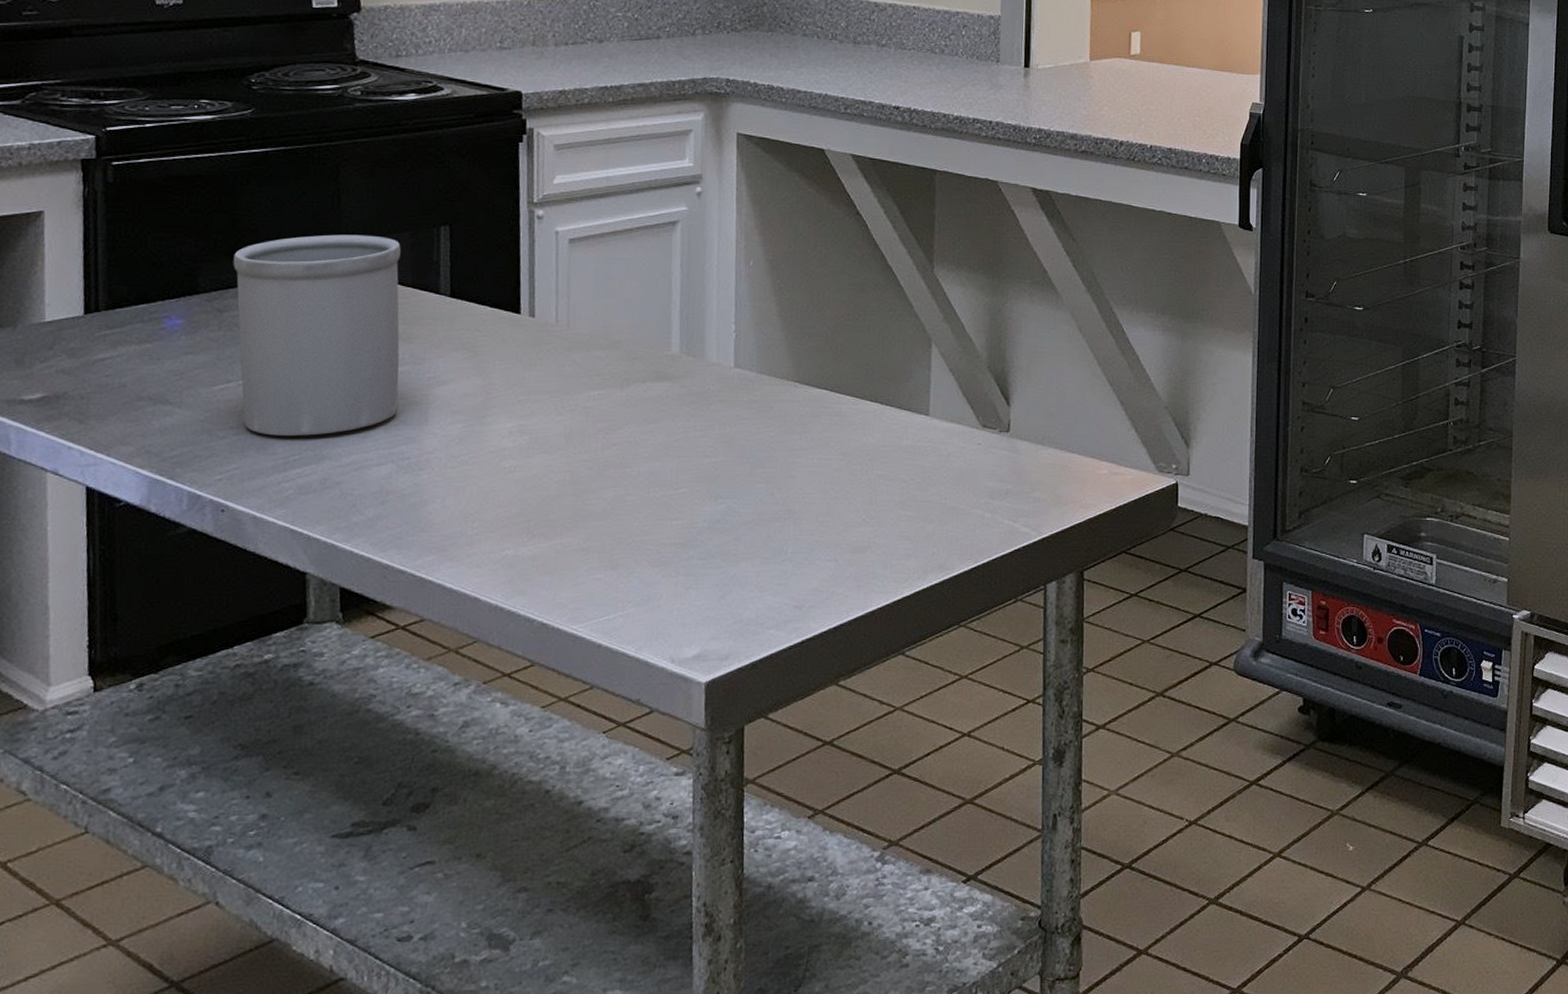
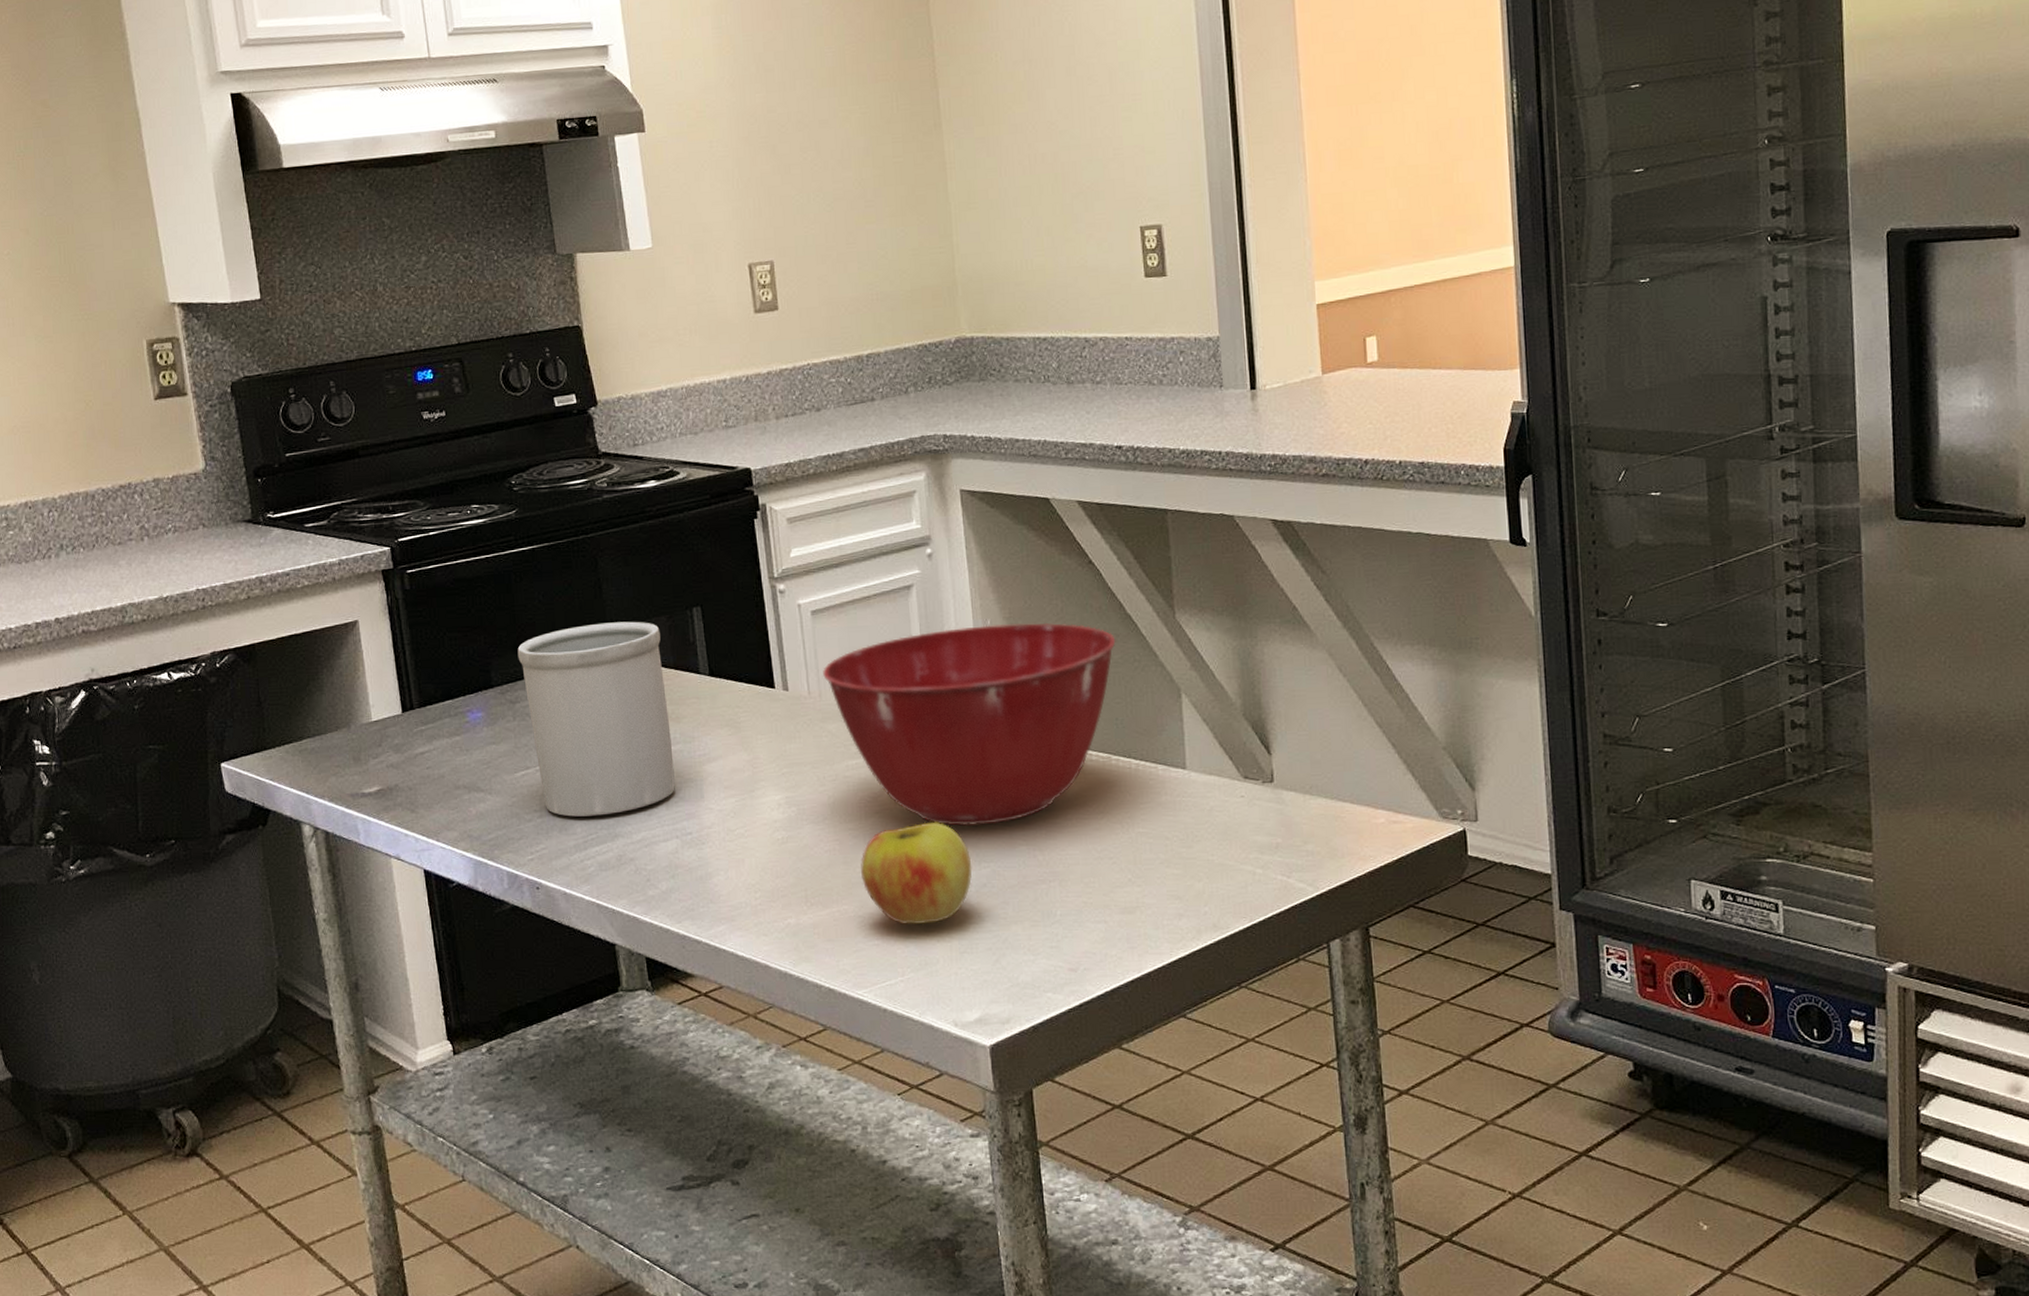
mixing bowl: none [574,266,875,461] -> present [823,622,1116,826]
apple: none [590,456,708,560] -> present [861,821,972,925]

